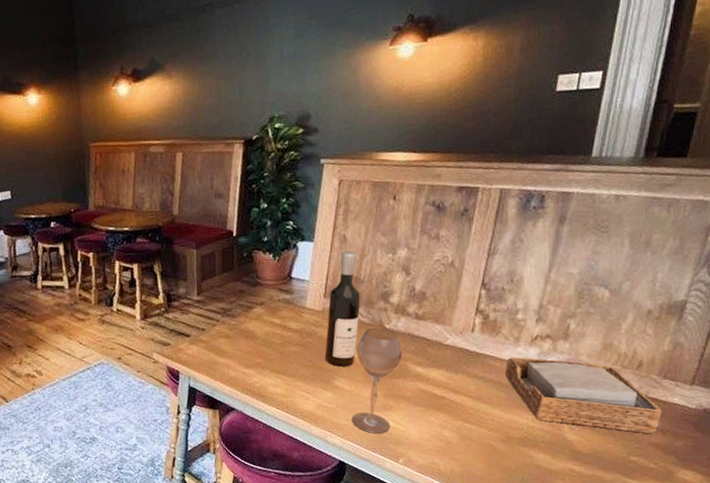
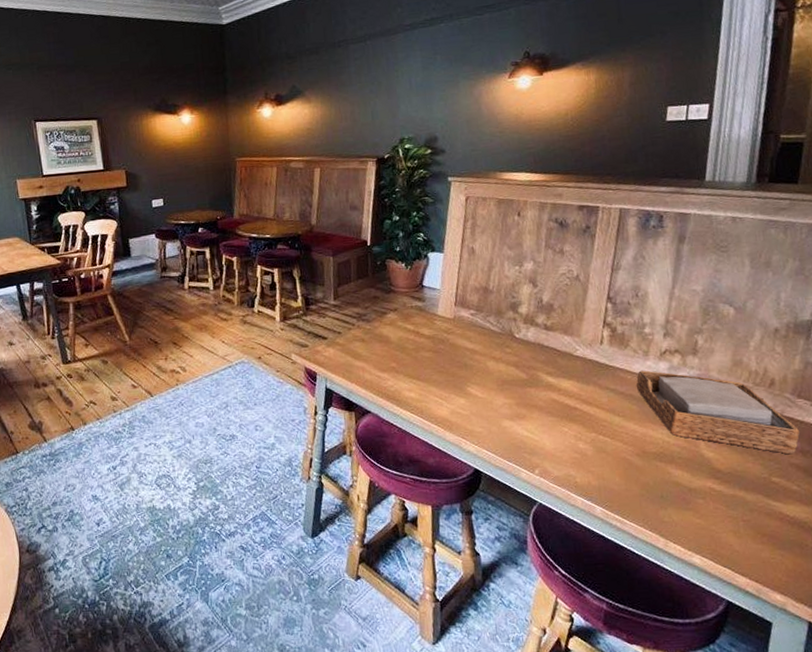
bottle: present [324,250,361,367] -> none [457,262,491,374]
wineglass: present [351,328,402,434] -> none [485,337,533,443]

